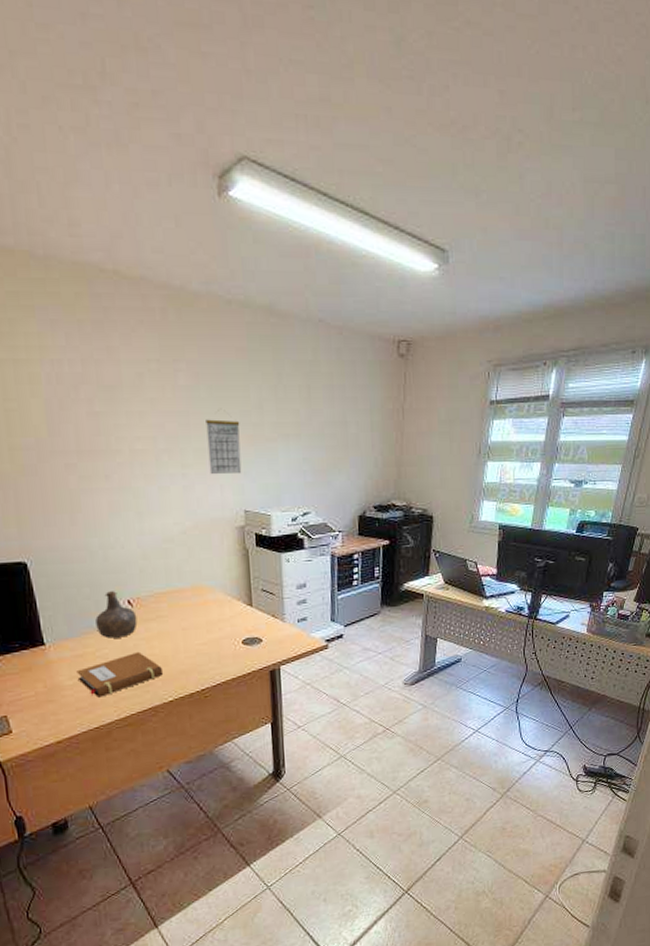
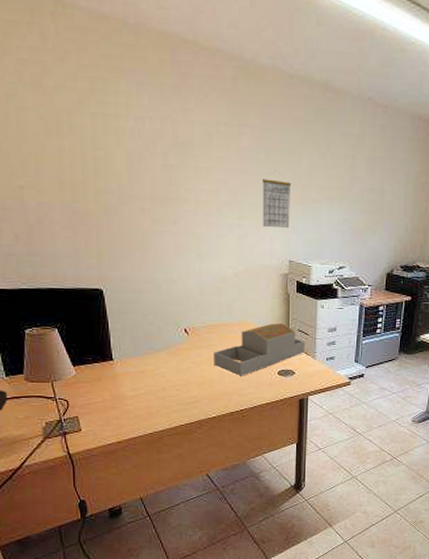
notebook: present [76,651,164,698] -> none [138,373,210,408]
bottle: present [95,591,138,639] -> none [157,320,191,360]
architectural model: none [164,584,272,650] -> present [214,323,306,376]

